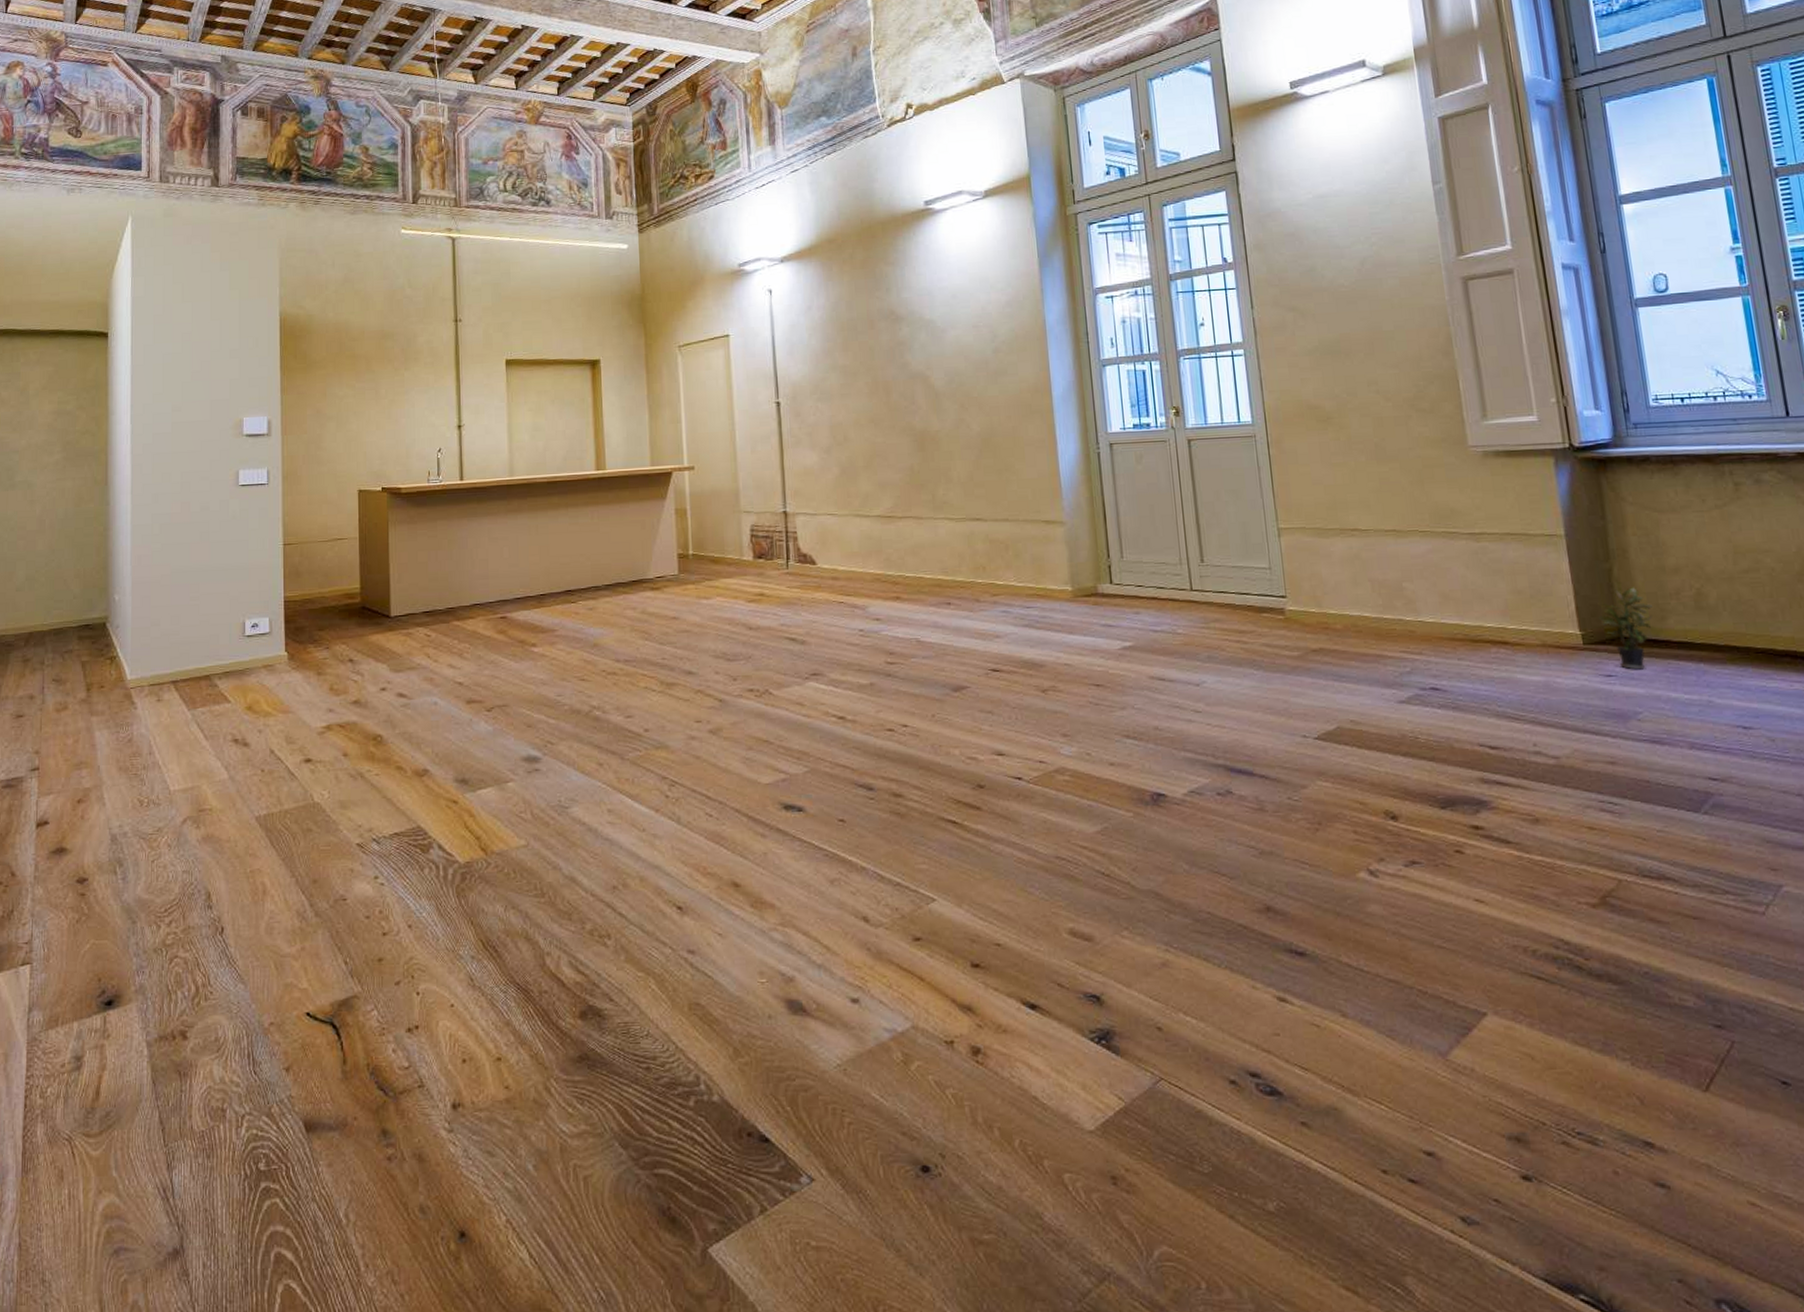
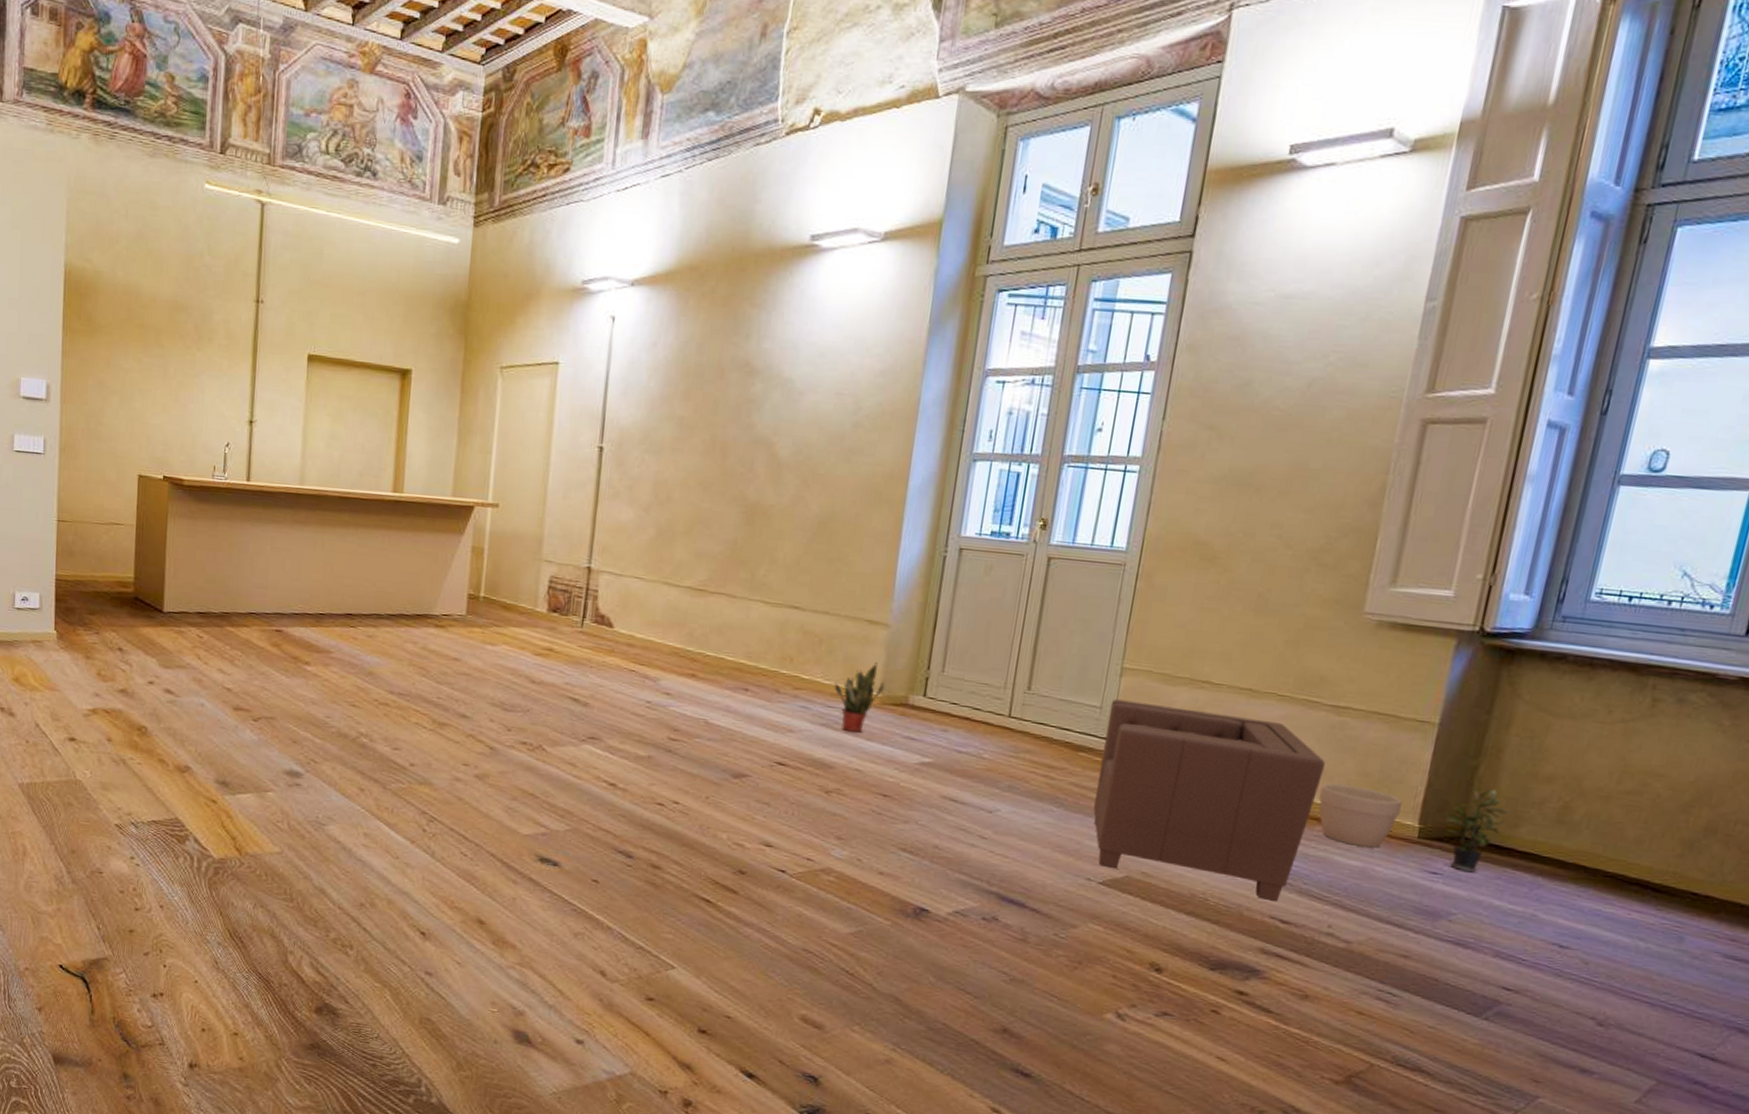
potted plant: none [1027,558,1074,628] -> present [834,661,885,733]
armchair: none [1277,556,1484,729] -> present [1093,699,1325,901]
flowerpot: none [1484,604,1560,661] -> present [1319,783,1402,848]

